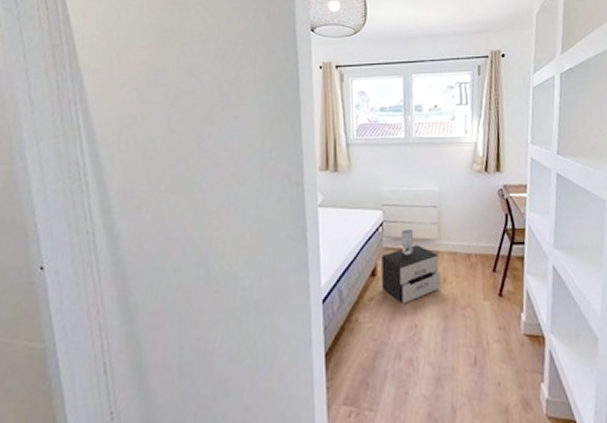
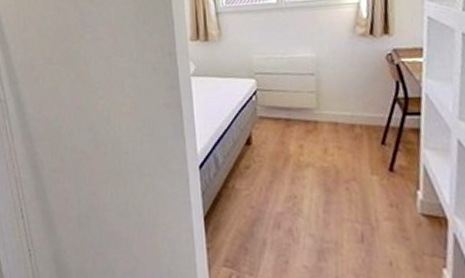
nightstand: present [381,230,442,304] -> none [256,98,322,174]

